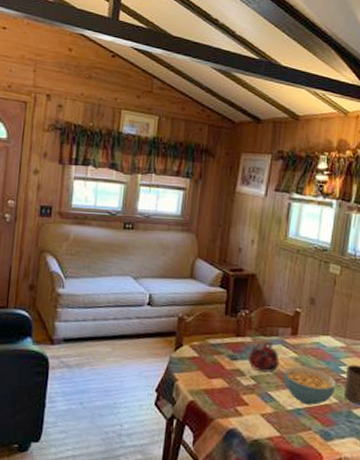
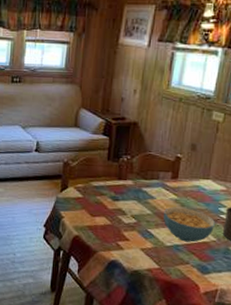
teapot: present [248,341,280,373] -> none [129,184,160,212]

